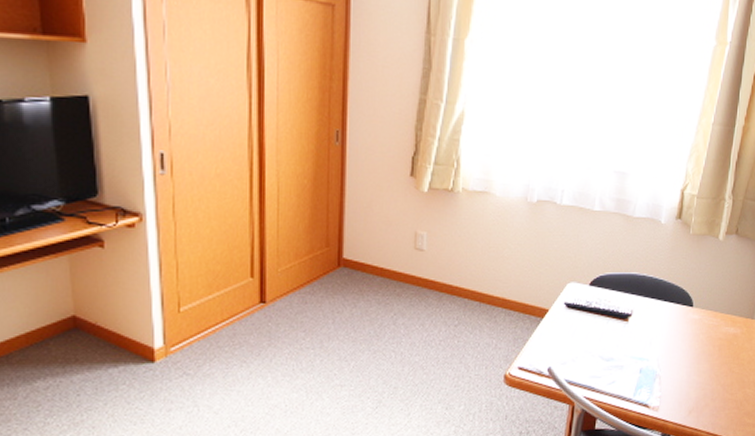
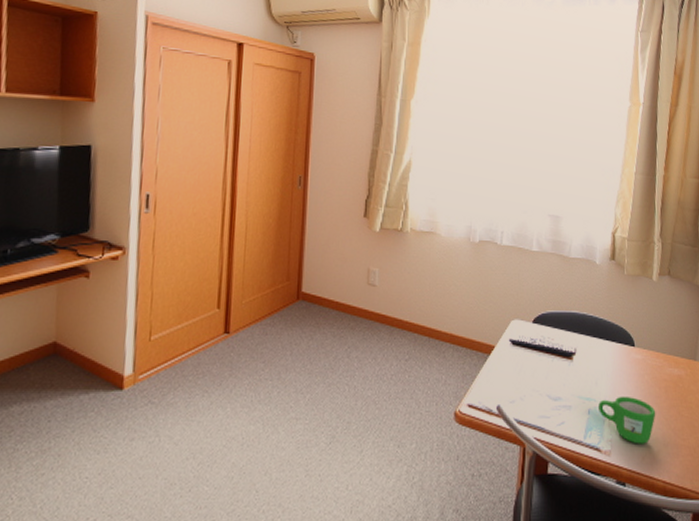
mug: none [650,355,708,400] -> present [598,396,656,444]

